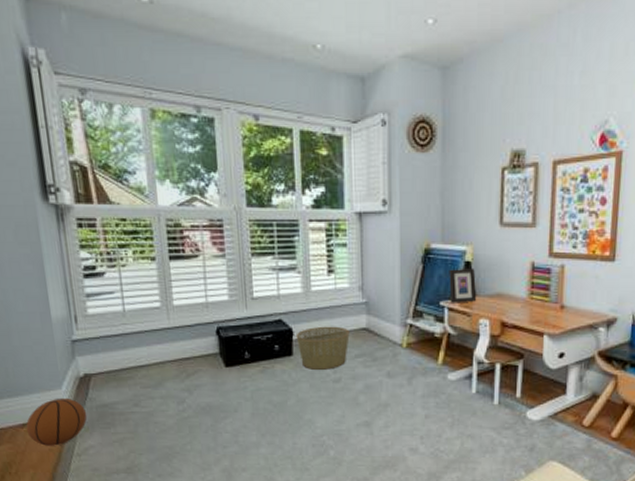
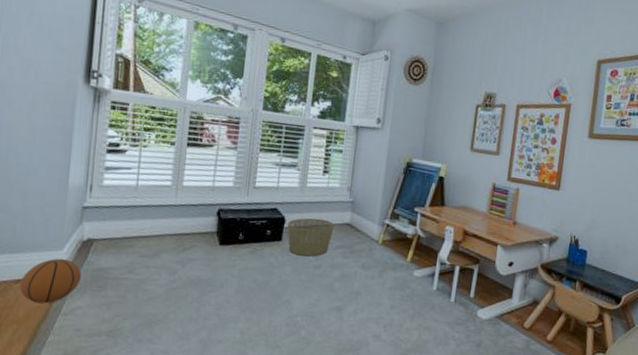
picture frame: present [449,269,476,303] -> none [423,181,447,211]

